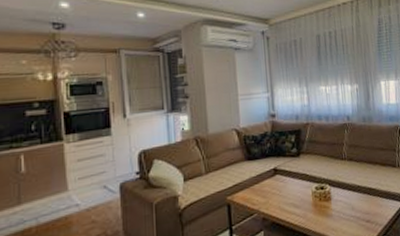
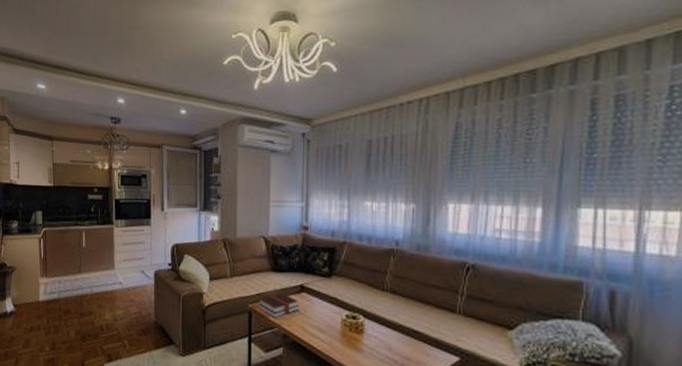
hardback book: none [236,179,275,205] -> present [258,292,300,318]

